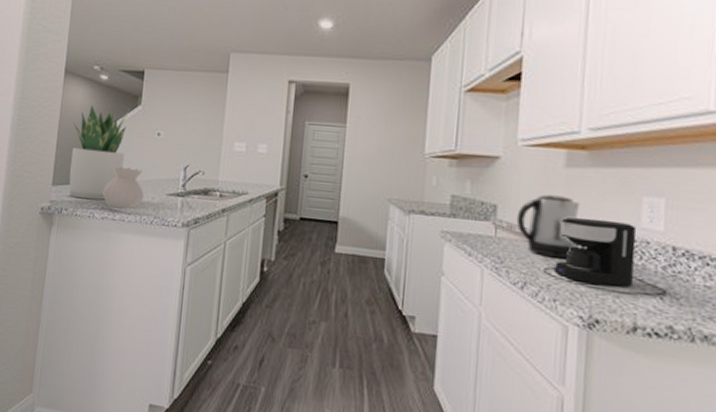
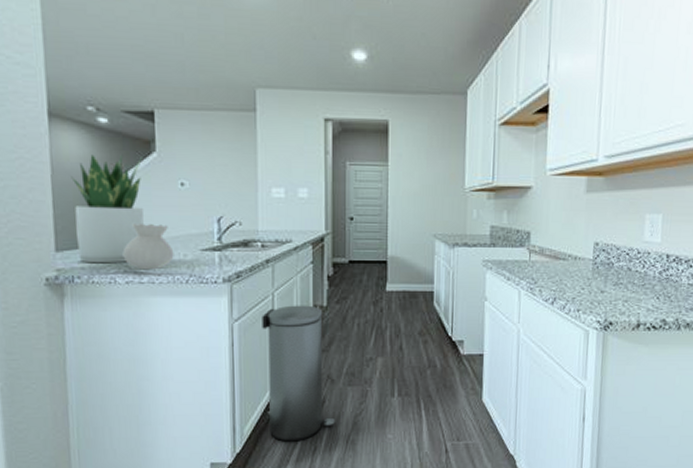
pedal bin: none [207,255,272,399] -> present [262,305,335,442]
kettle: present [516,194,580,259] -> none [546,219,598,274]
coffee maker: present [542,217,667,296] -> none [568,236,662,298]

